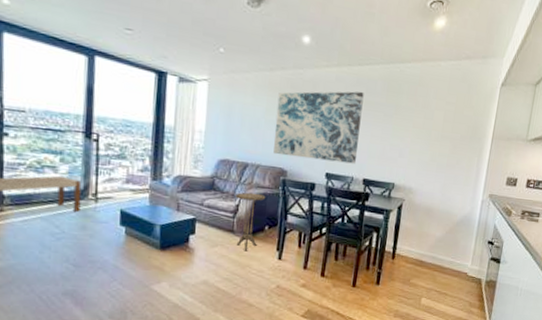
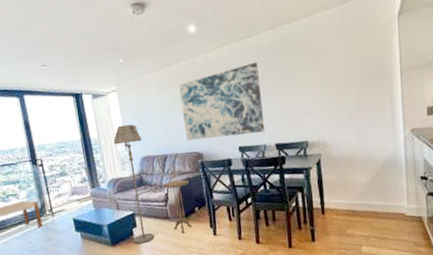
floor lamp: none [187,119,224,254] -> present [113,124,154,244]

